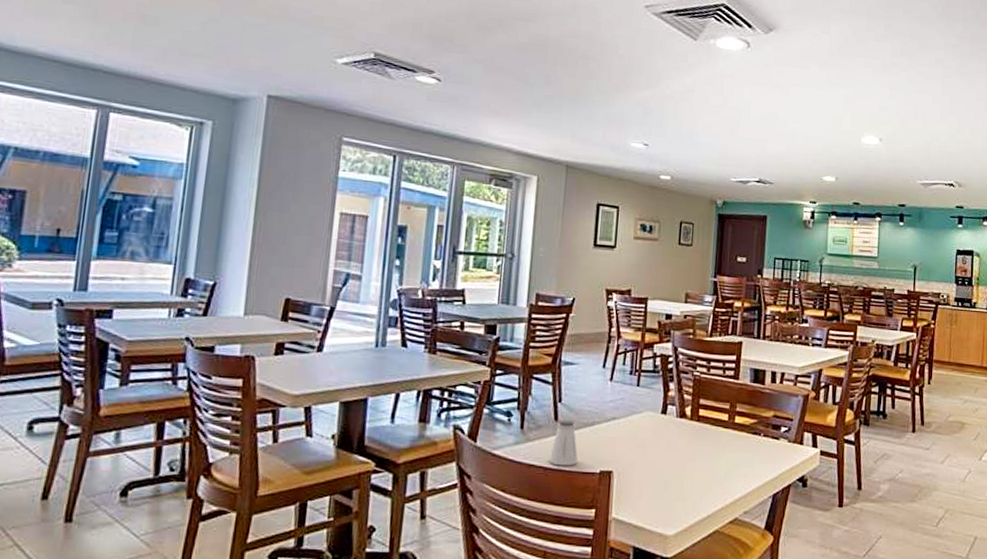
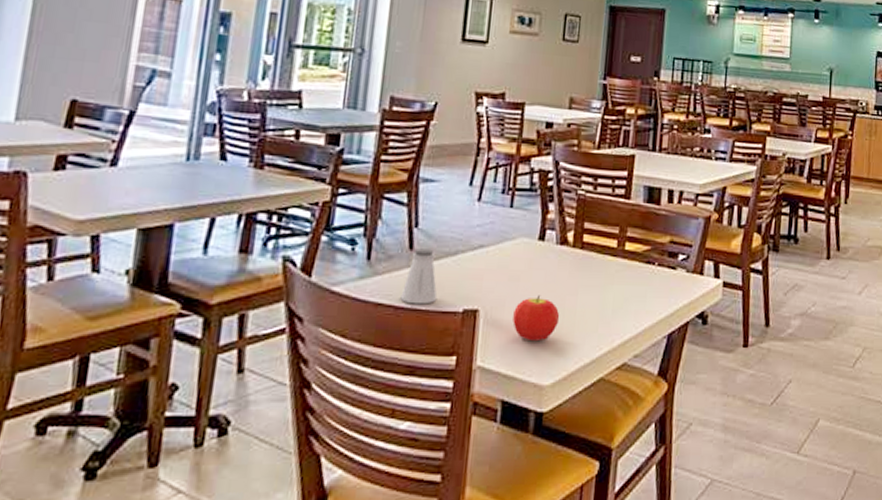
fruit: none [641,460,681,499] -> present [513,295,560,342]

